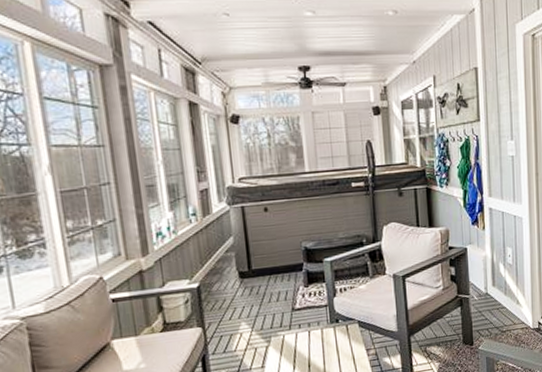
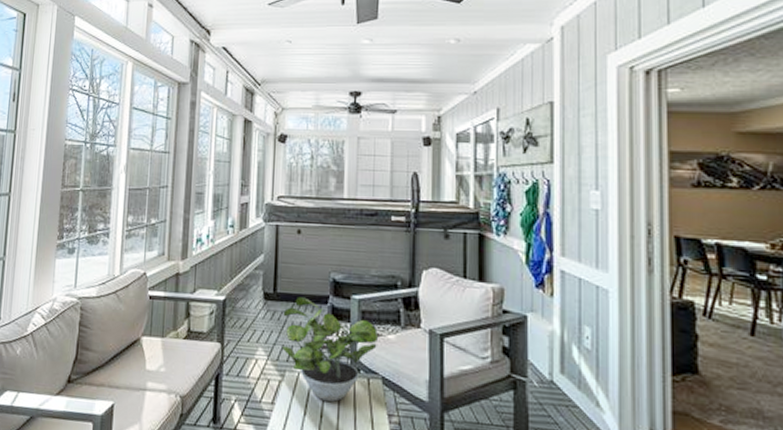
potted plant: none [260,269,352,353] -> present [281,297,379,402]

